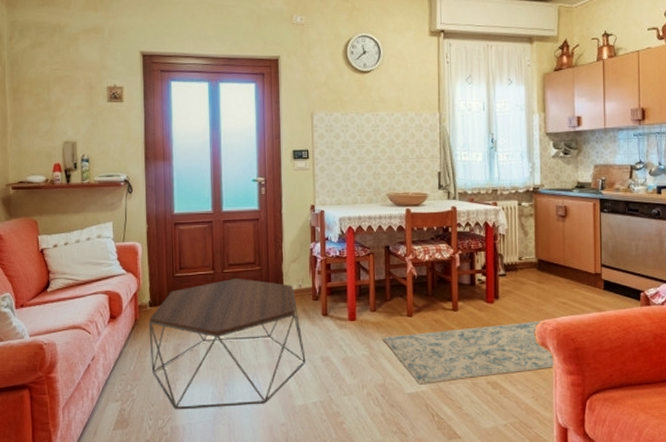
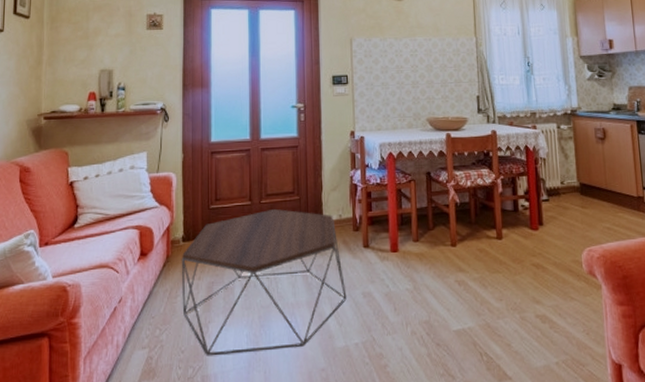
rug: present [382,321,554,385] -> none [426,248,604,321]

